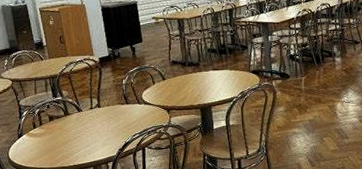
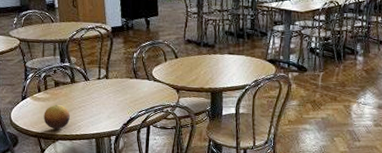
fruit: none [40,138,67,163] -> present [44,105,70,130]

